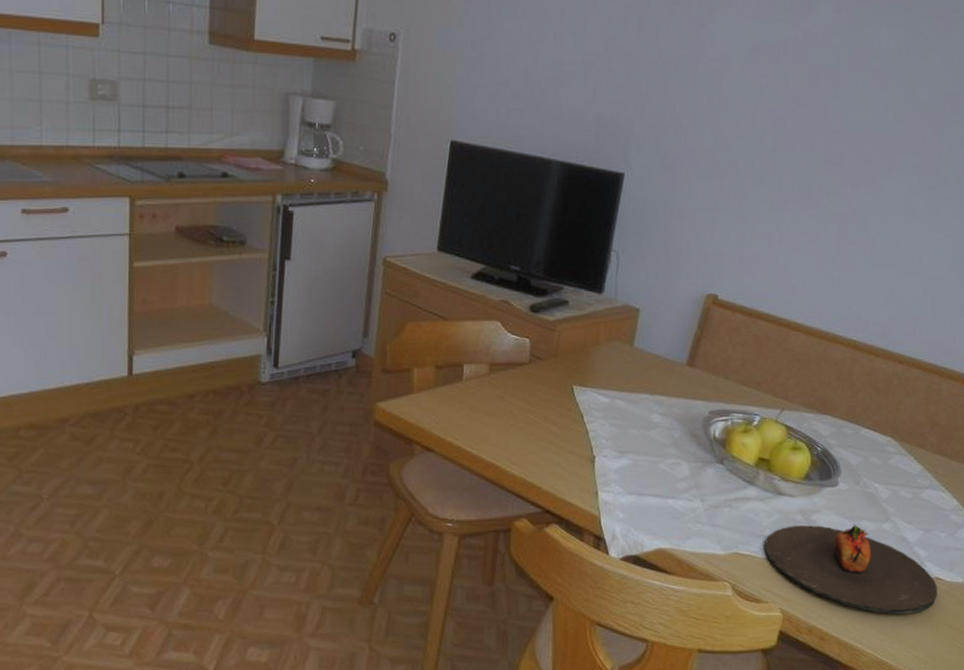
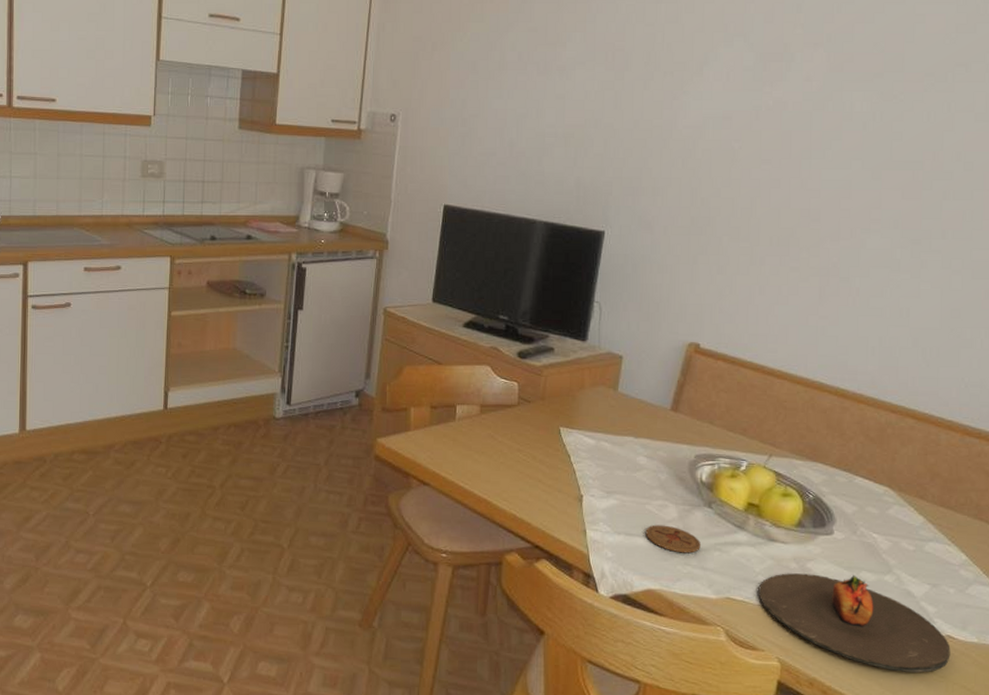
coaster: none [657,483,711,511] -> present [645,524,701,554]

